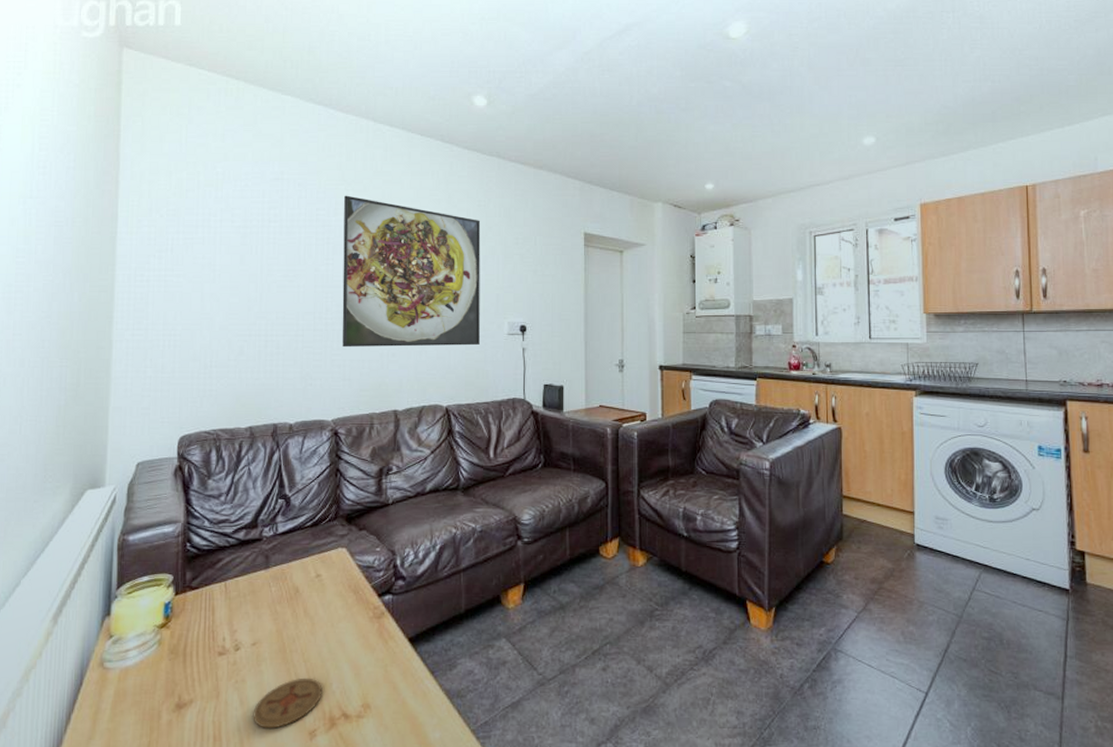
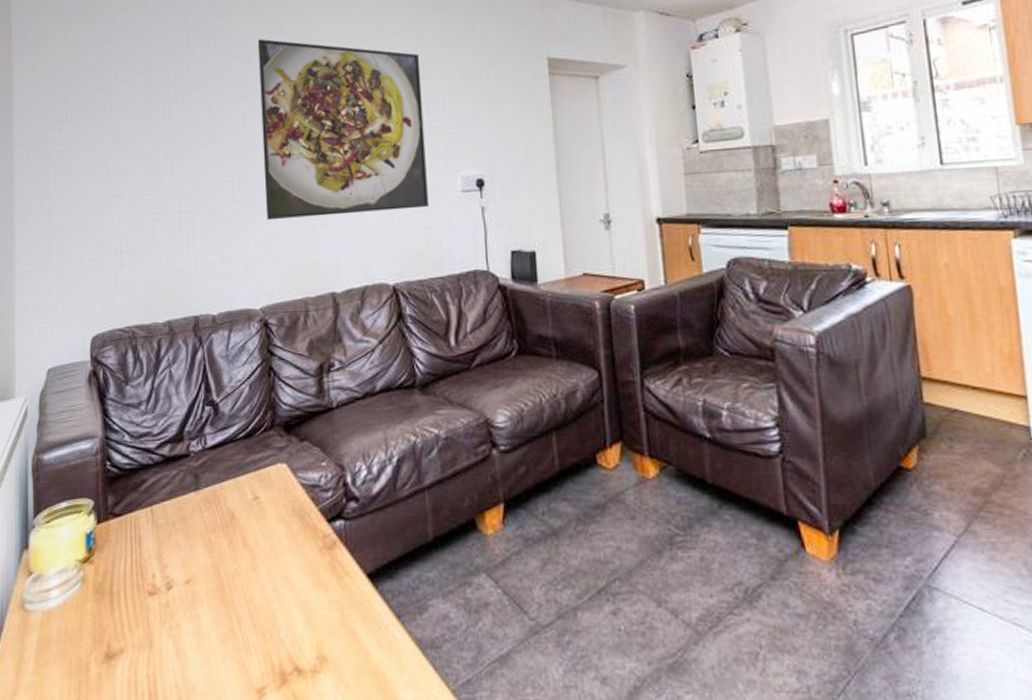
coaster: present [253,677,323,729] -> none [191,622,270,685]

